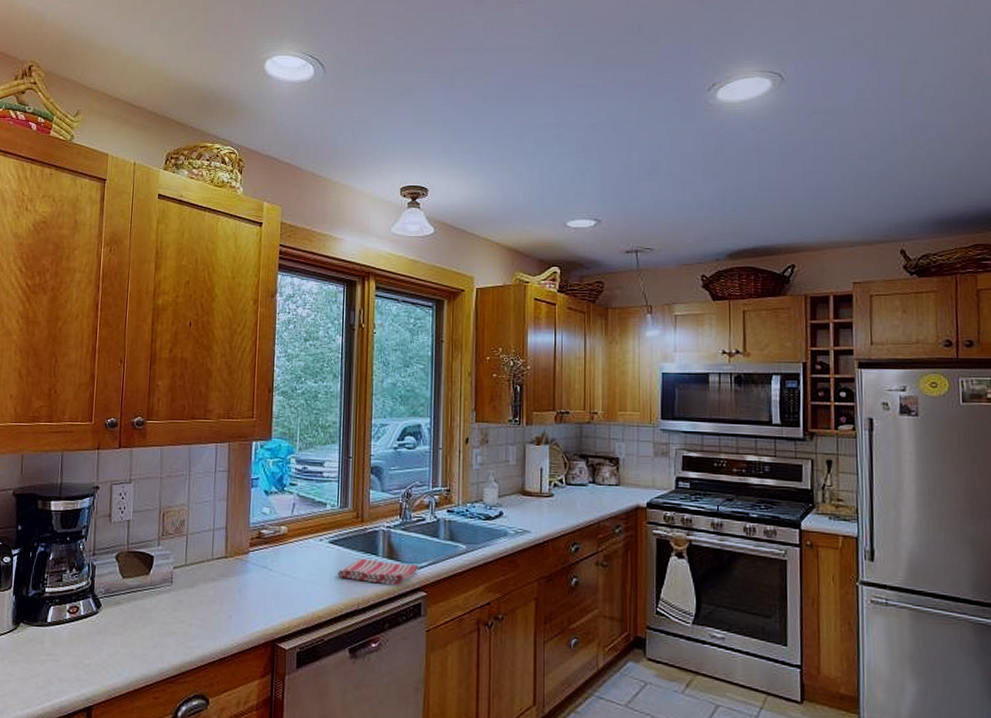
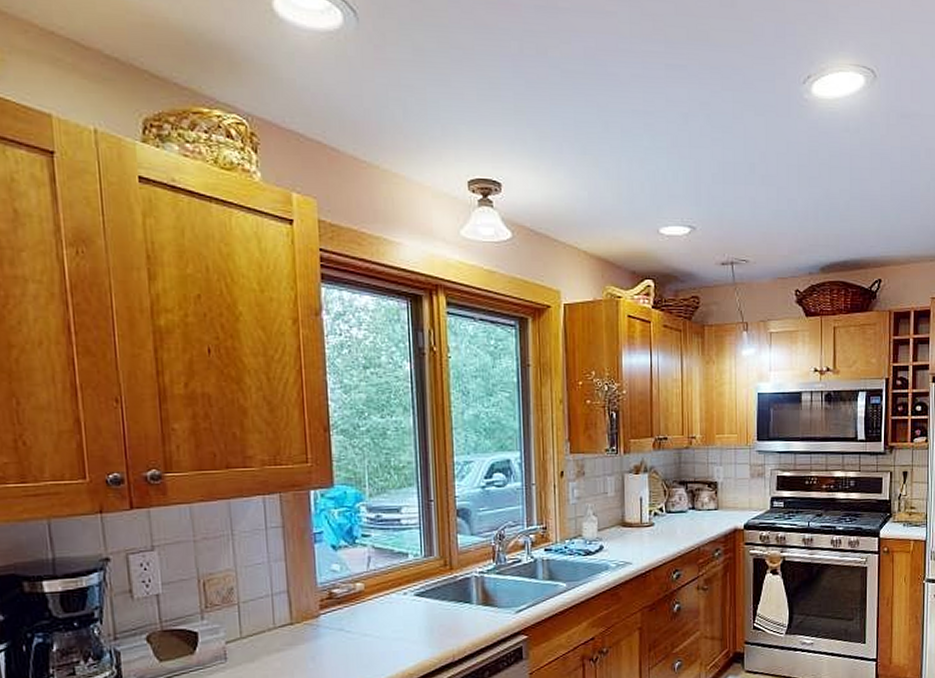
dish towel: present [338,558,419,586] -> none [427,607,518,633]

